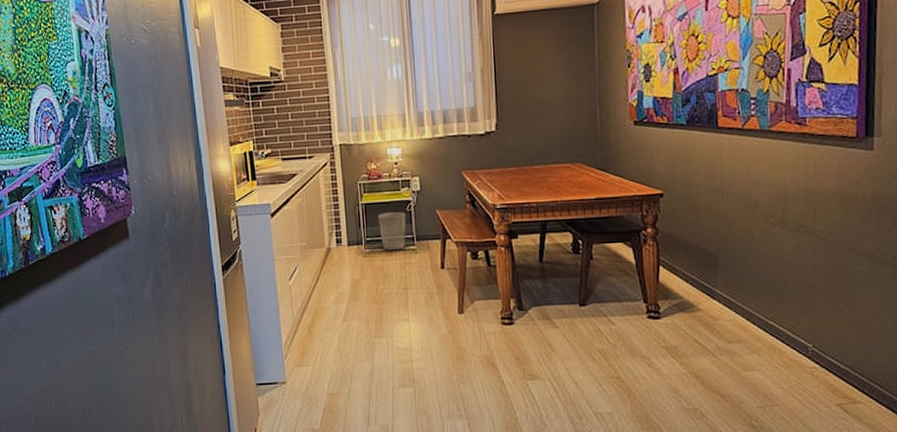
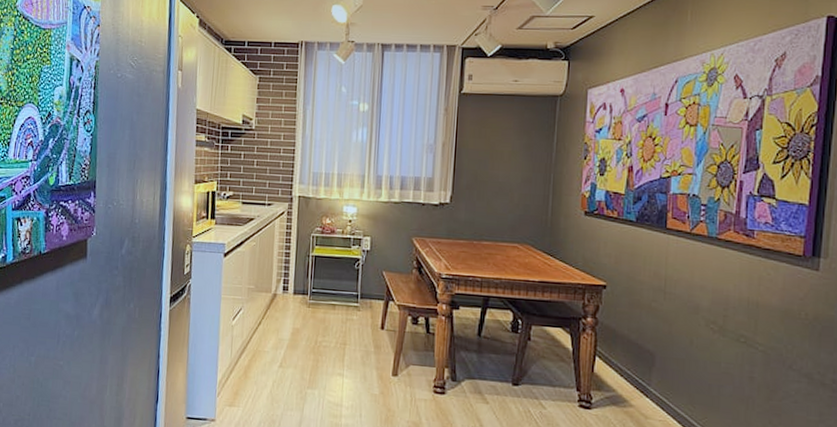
wastebasket: present [378,211,406,250] -> none [326,267,354,305]

